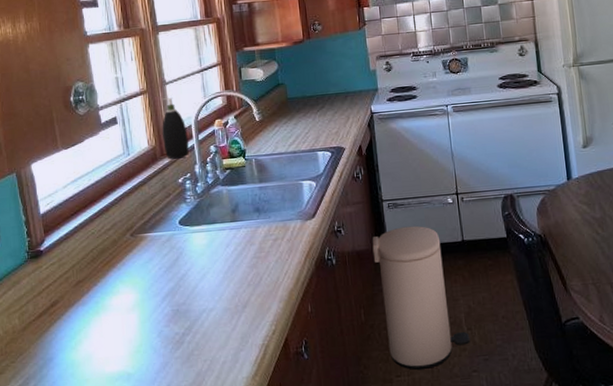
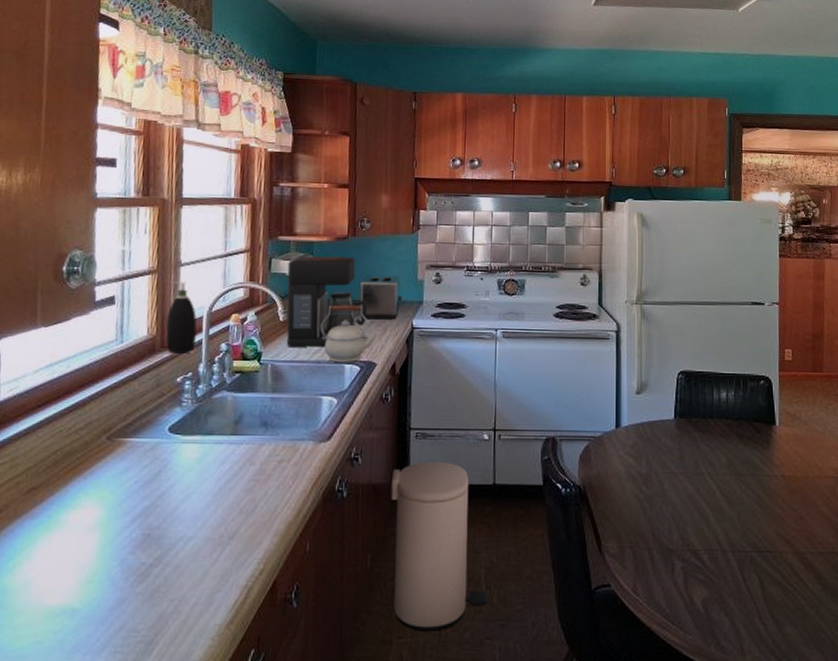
coffee maker: none [255,57,331,142] -> present [286,256,368,347]
kettle: none [292,98,342,151] -> present [321,304,377,363]
toaster: none [320,68,359,111] -> present [359,275,402,320]

